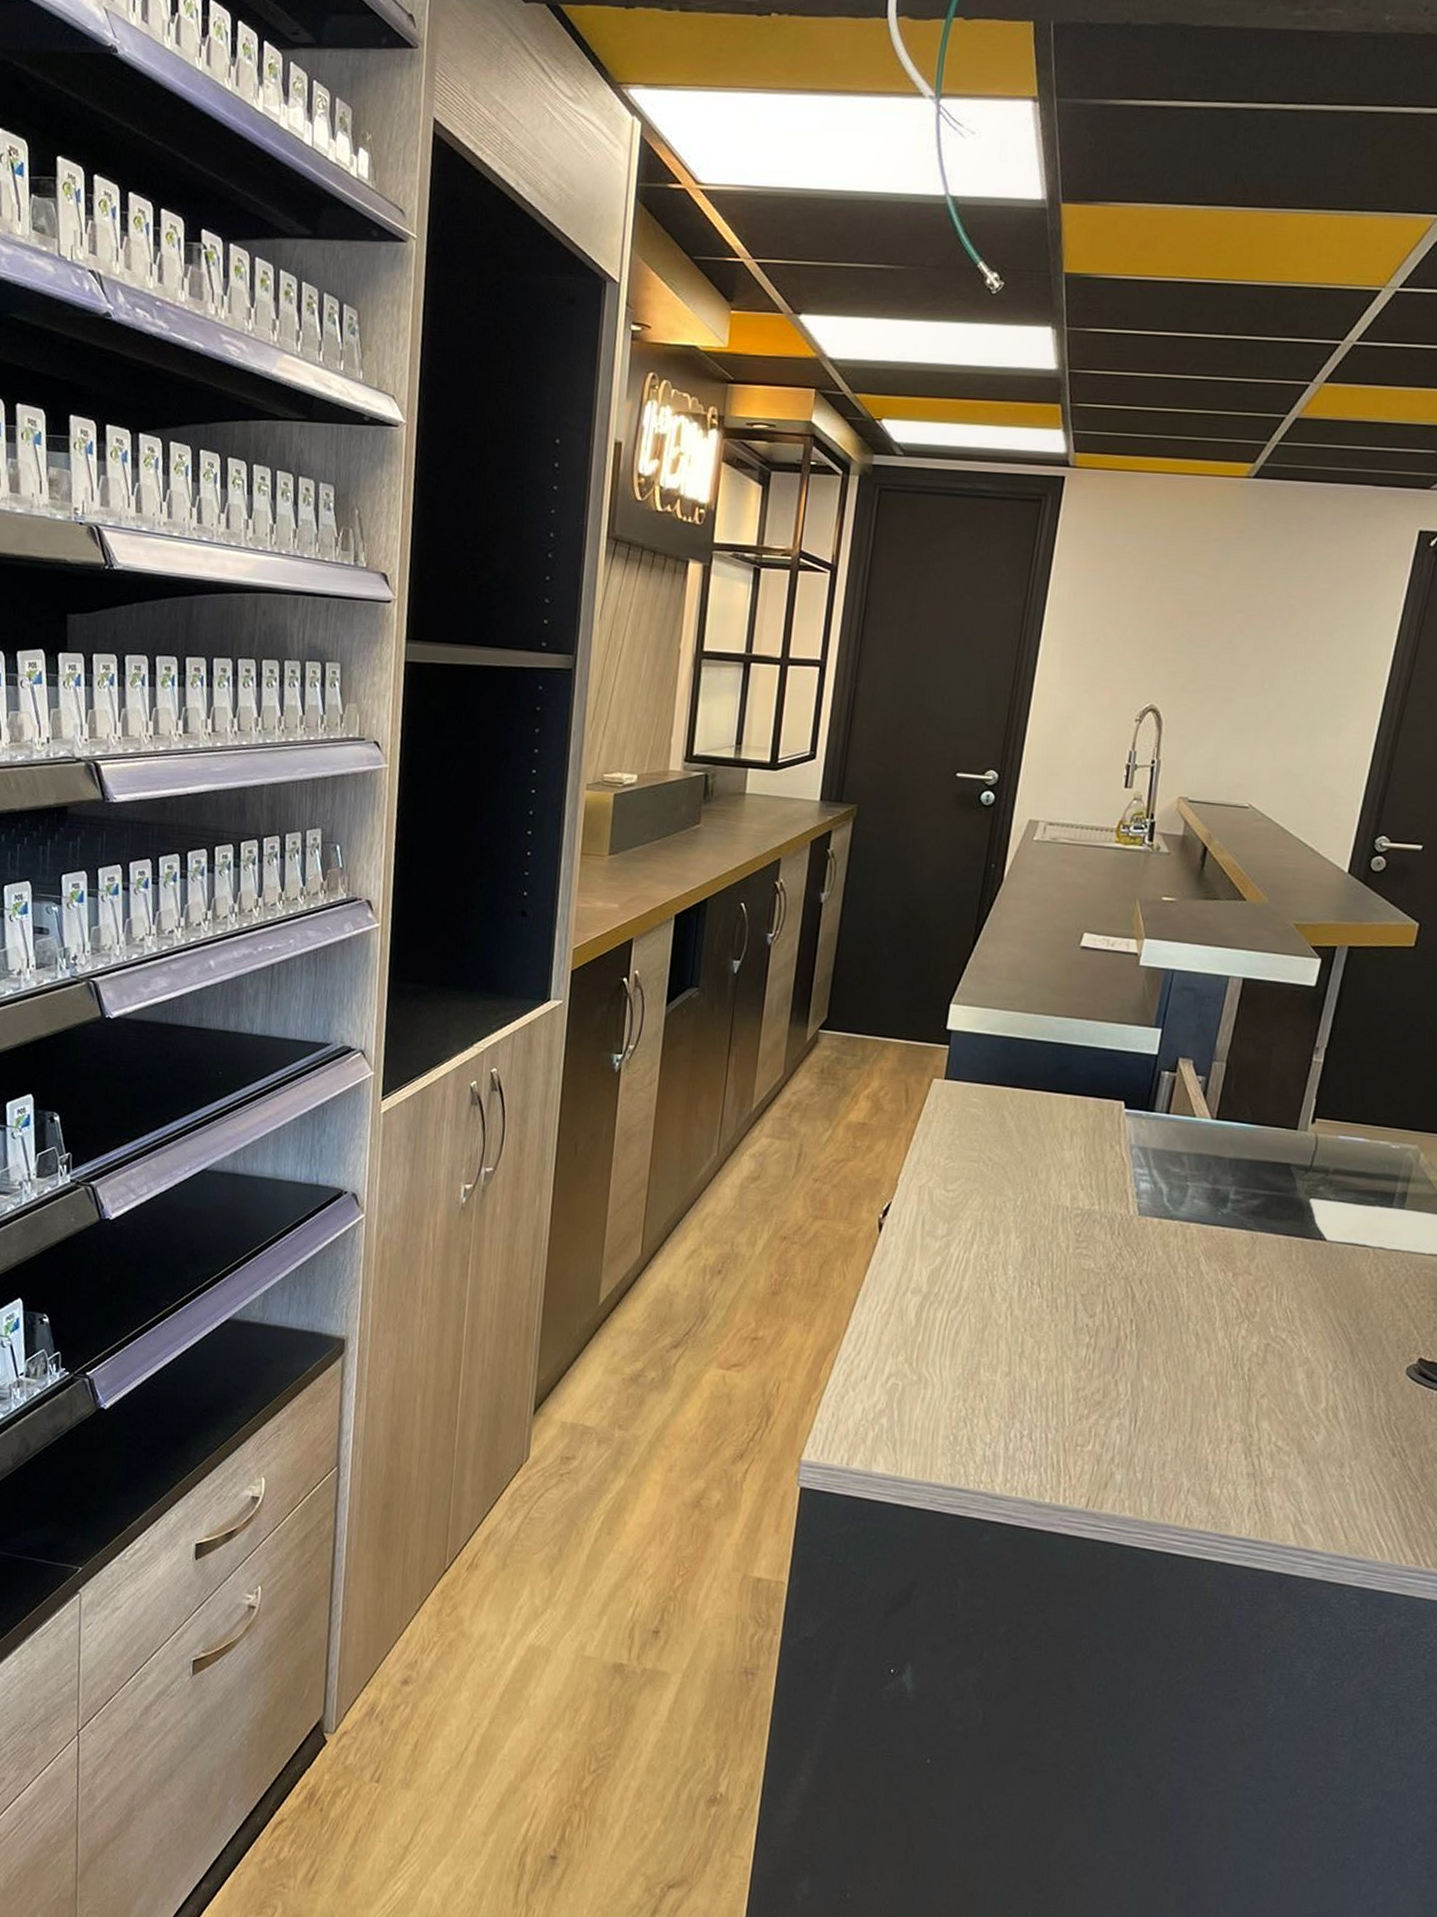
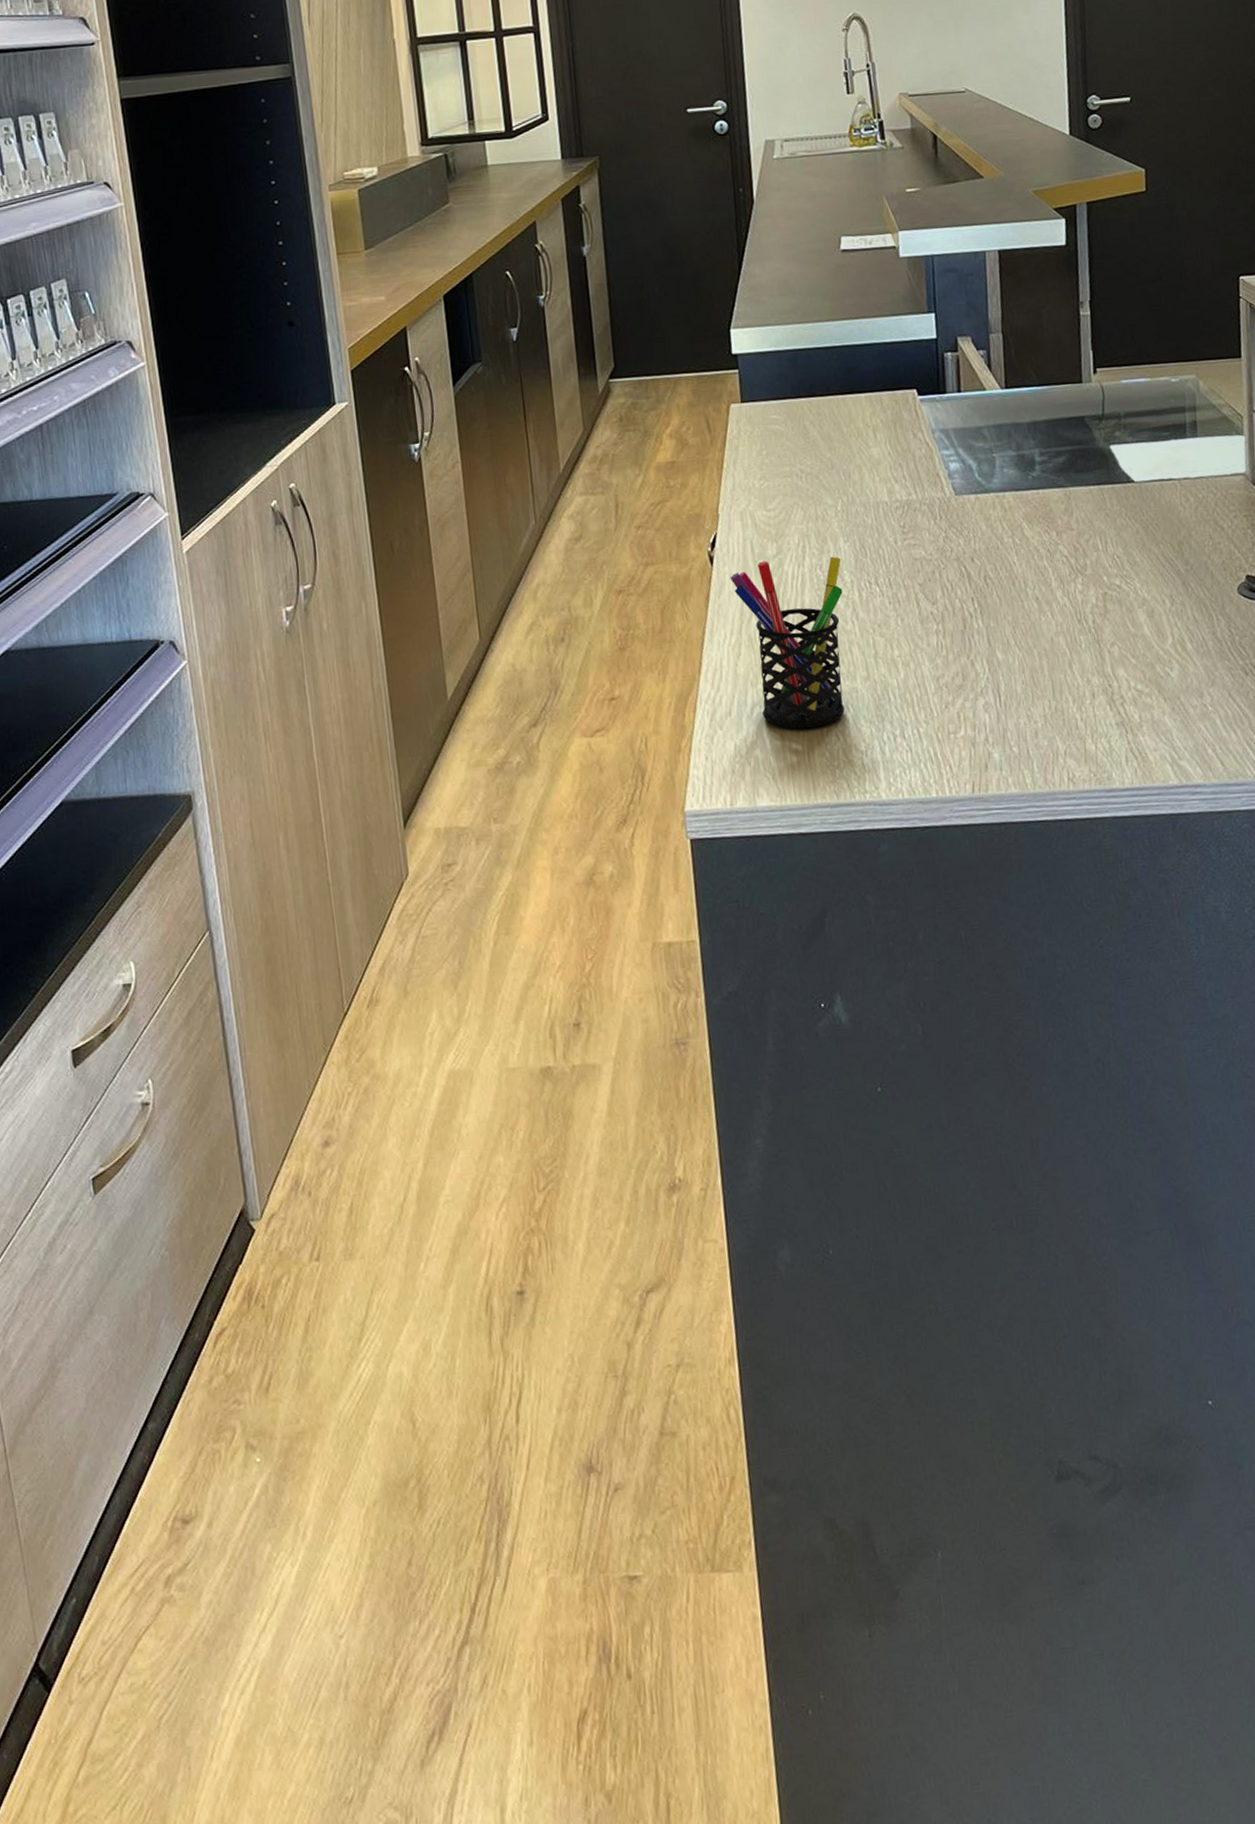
pen holder: none [894,1238,1009,1410] -> present [730,557,846,729]

